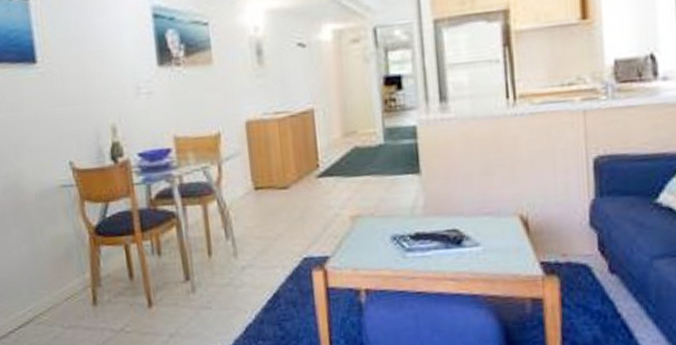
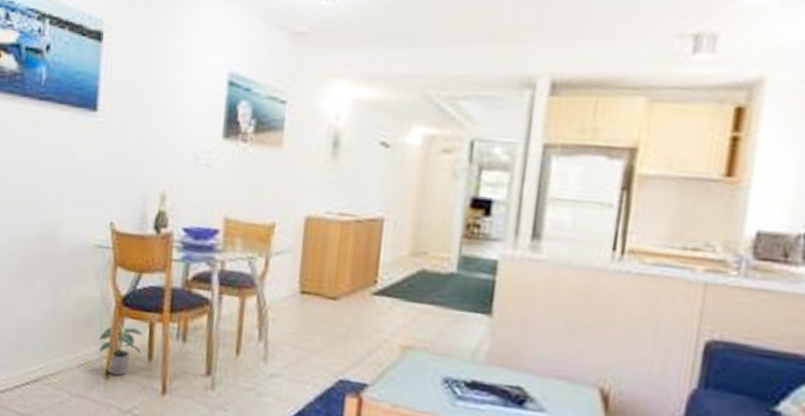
potted plant: none [80,253,122,301] -> present [98,327,144,376]

